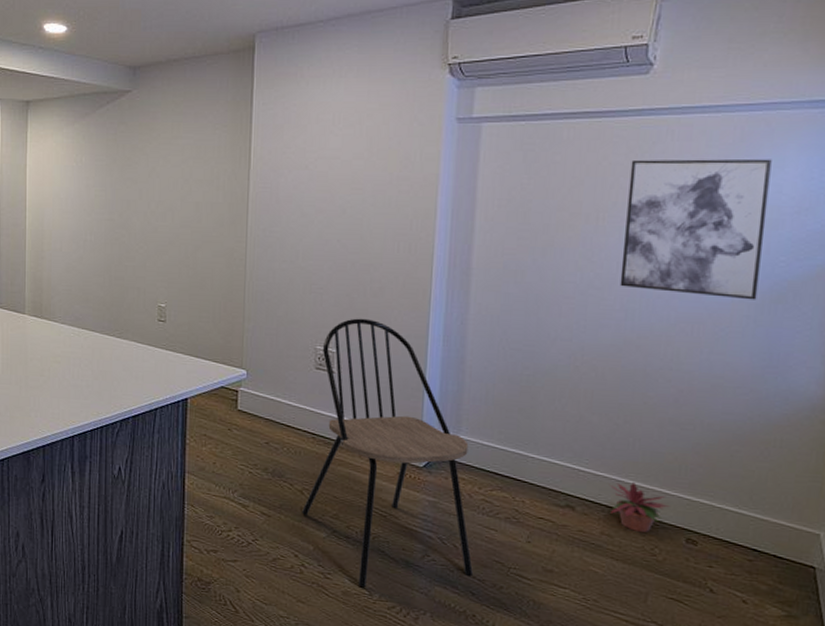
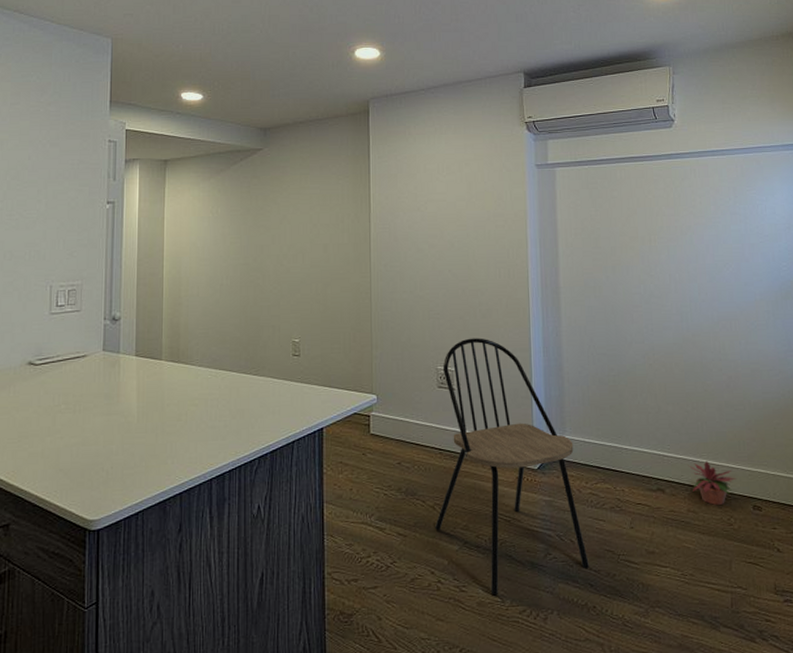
wall art: present [620,158,772,300] -> none [668,188,772,298]

